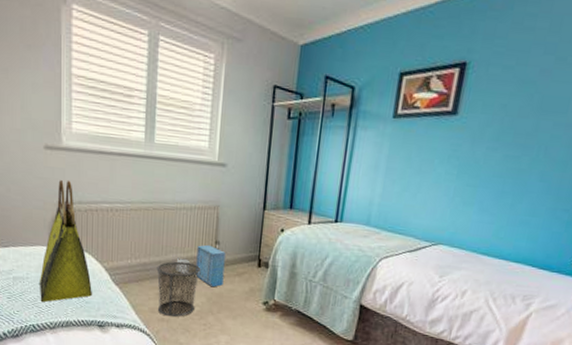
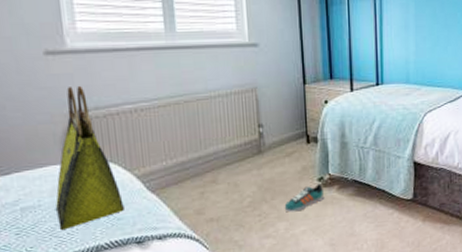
waste bin: present [156,261,200,318] -> none [197,152,246,215]
storage bin: present [175,244,226,287] -> none [218,129,273,174]
sneaker: none [228,306,267,329] -> present [284,183,323,212]

